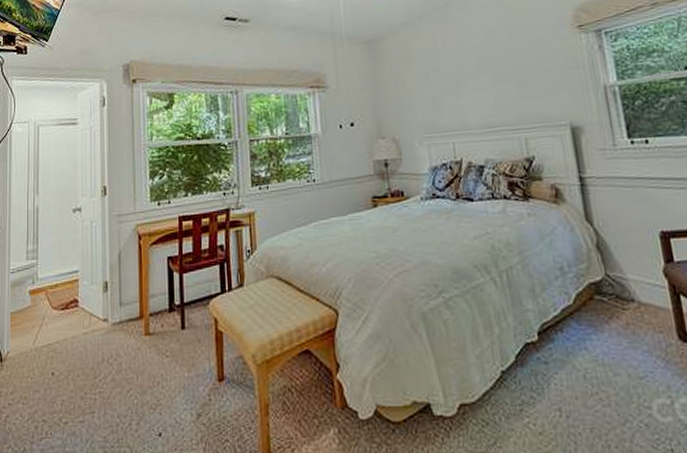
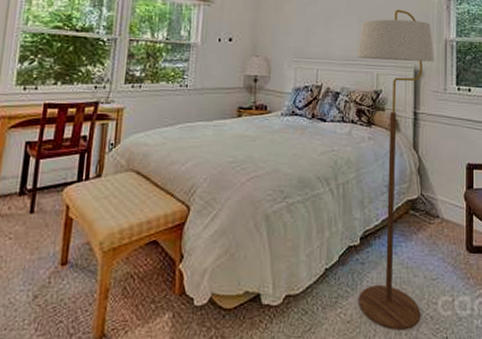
floor lamp: none [496,59,633,442] -> present [356,9,435,330]

